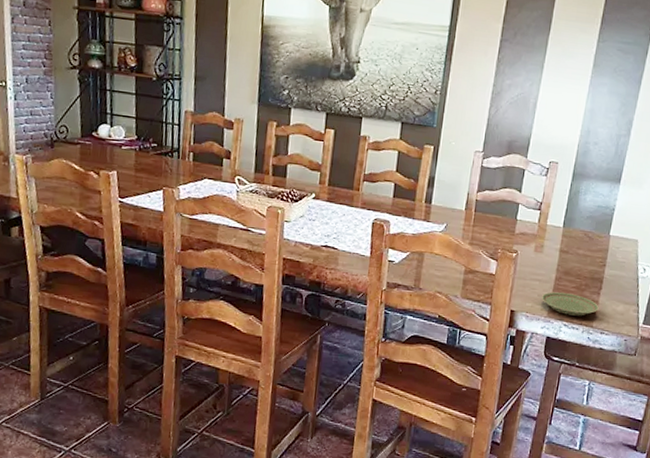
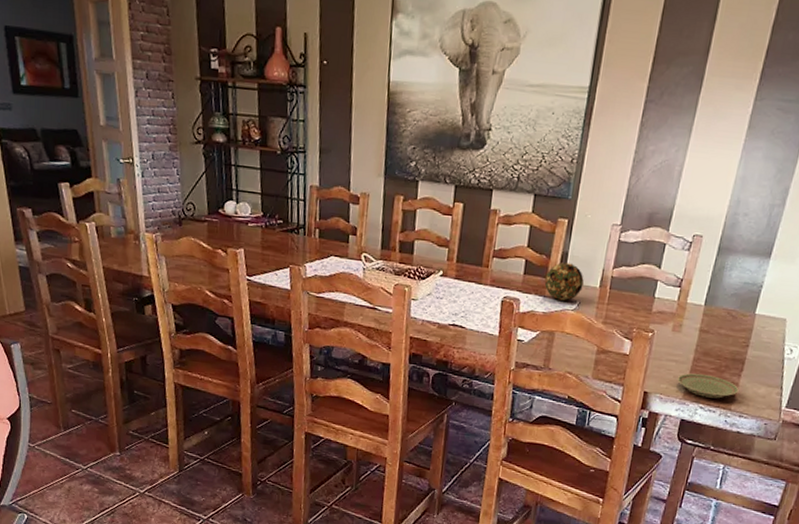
decorative ball: none [413,186,450,223] -> present [544,262,584,301]

